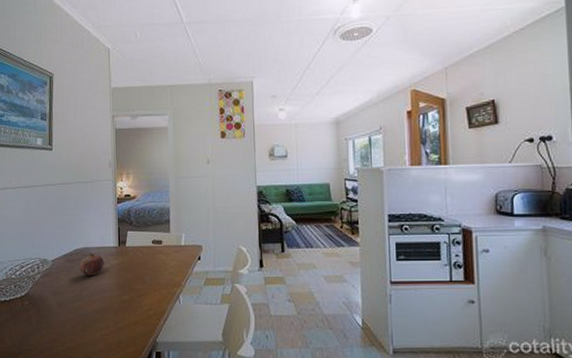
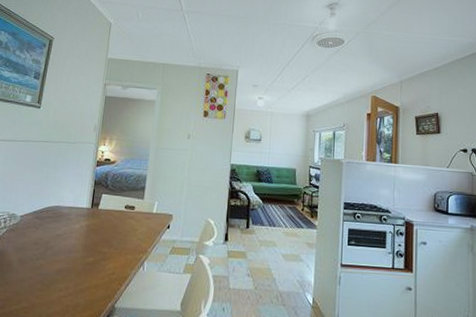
fruit: present [78,253,104,275] -> none [47,212,74,235]

